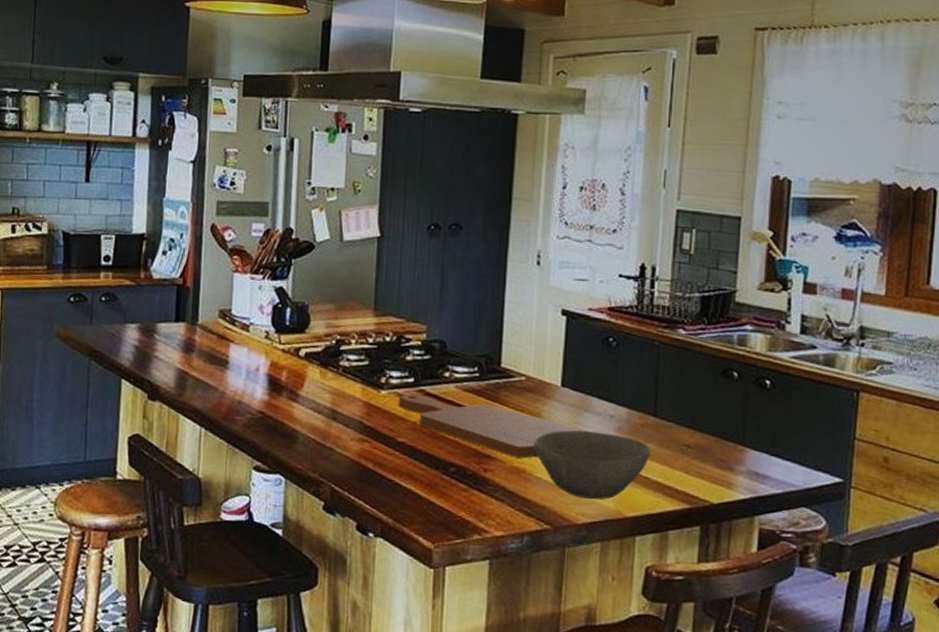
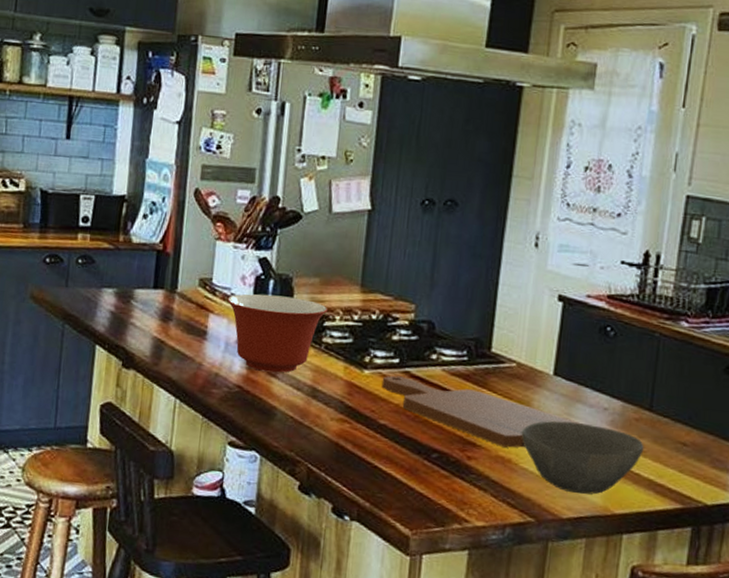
mixing bowl: none [246,322,343,397] -> present [227,293,327,373]

